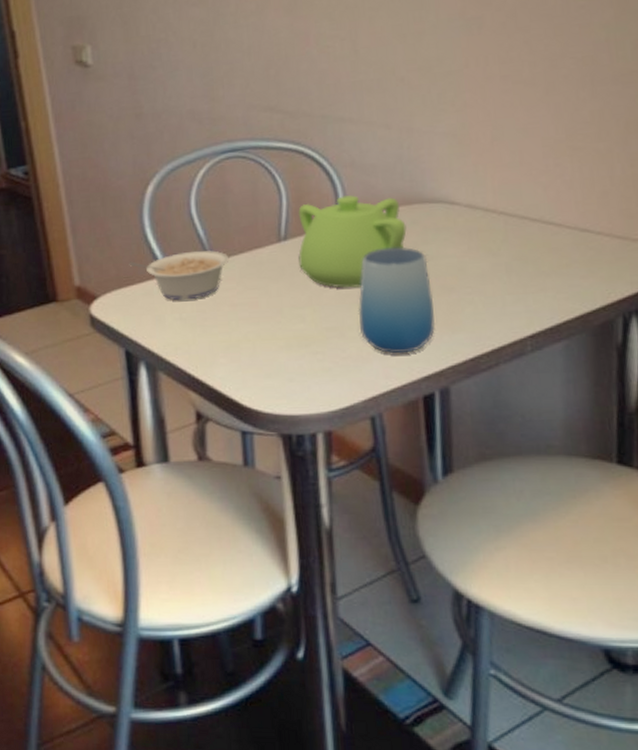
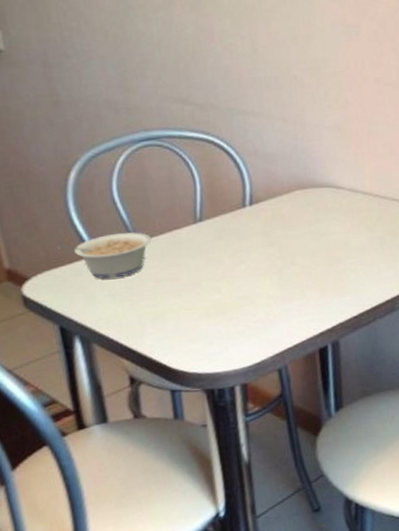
teapot: present [298,194,407,288] -> none [211,180,303,262]
cup: present [358,247,435,354] -> none [265,225,327,316]

